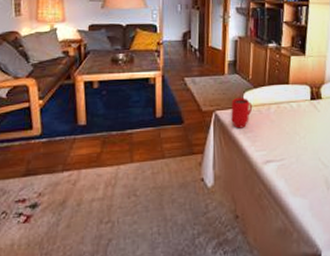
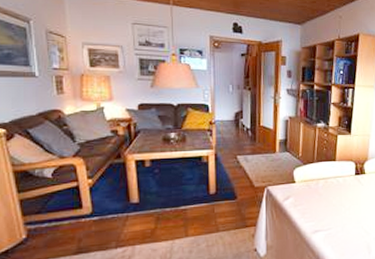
mug: present [231,98,253,128] -> none [282,174,303,202]

